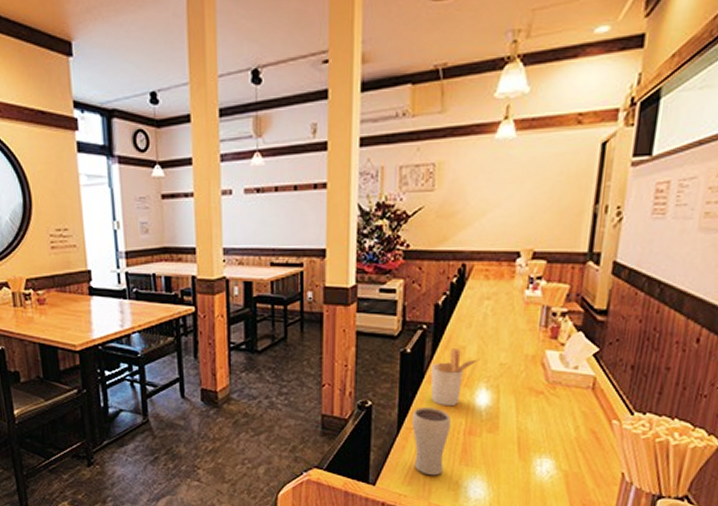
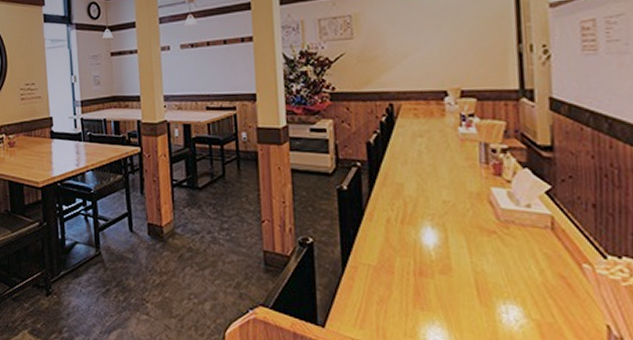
drinking glass: present [411,406,451,476] -> none [355,244,399,320]
utensil holder: present [430,349,480,407] -> none [370,186,421,245]

